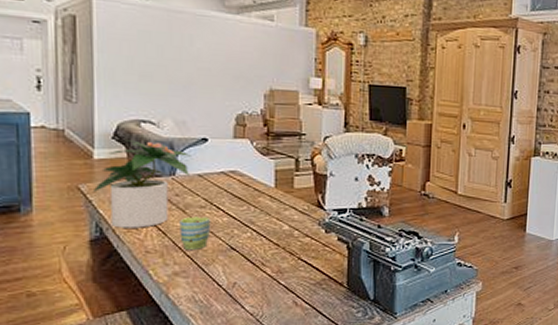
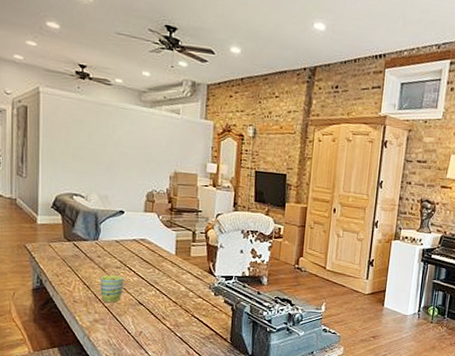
potted plant: present [92,140,191,228] -> none [35,209,111,282]

